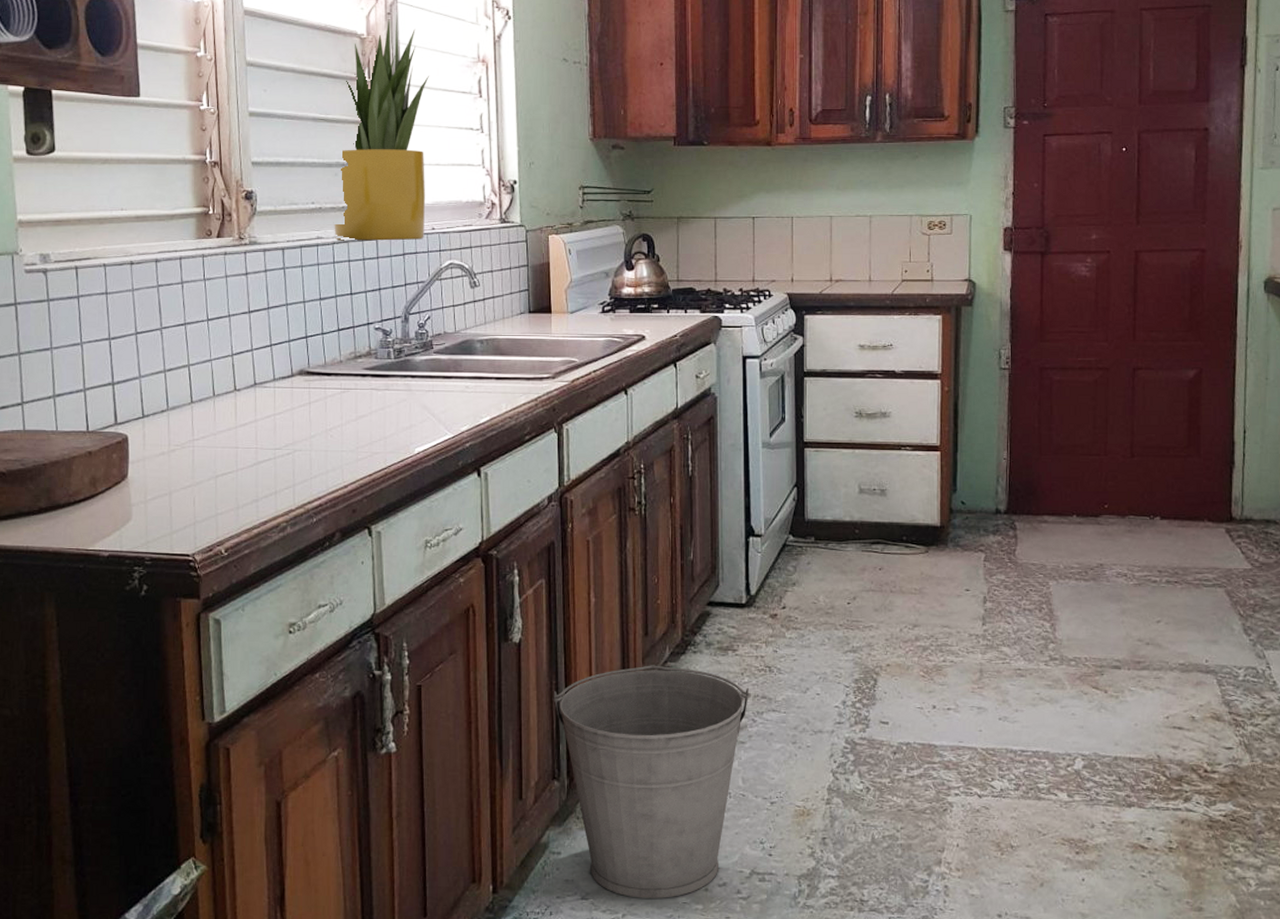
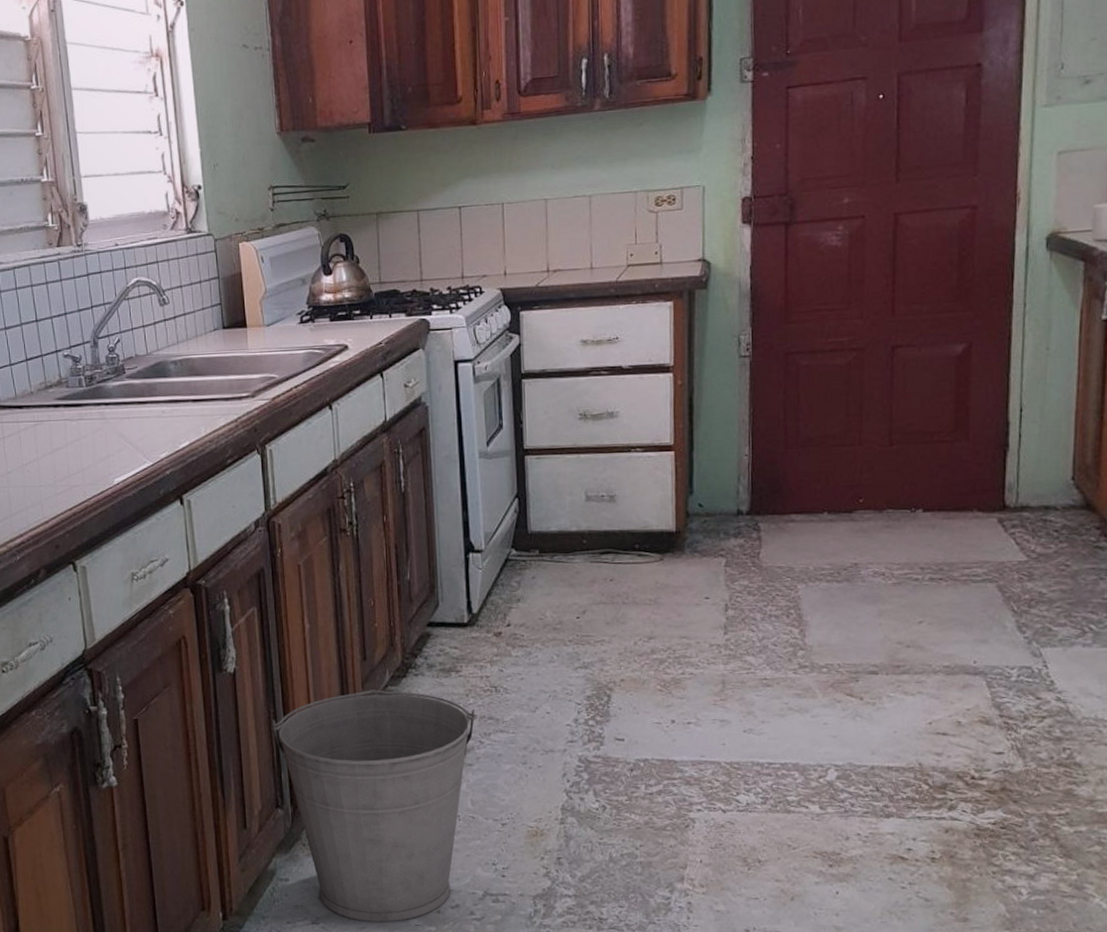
planter: present [333,15,430,241] -> none [12,11,108,265]

